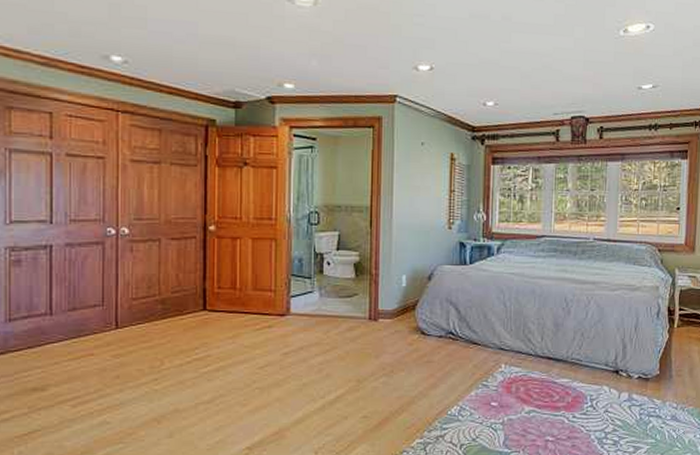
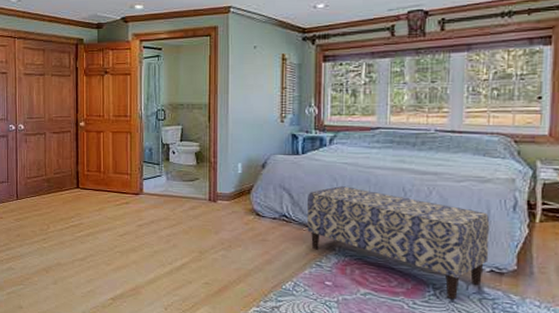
bench: none [474,298,639,410] -> present [307,186,490,300]

